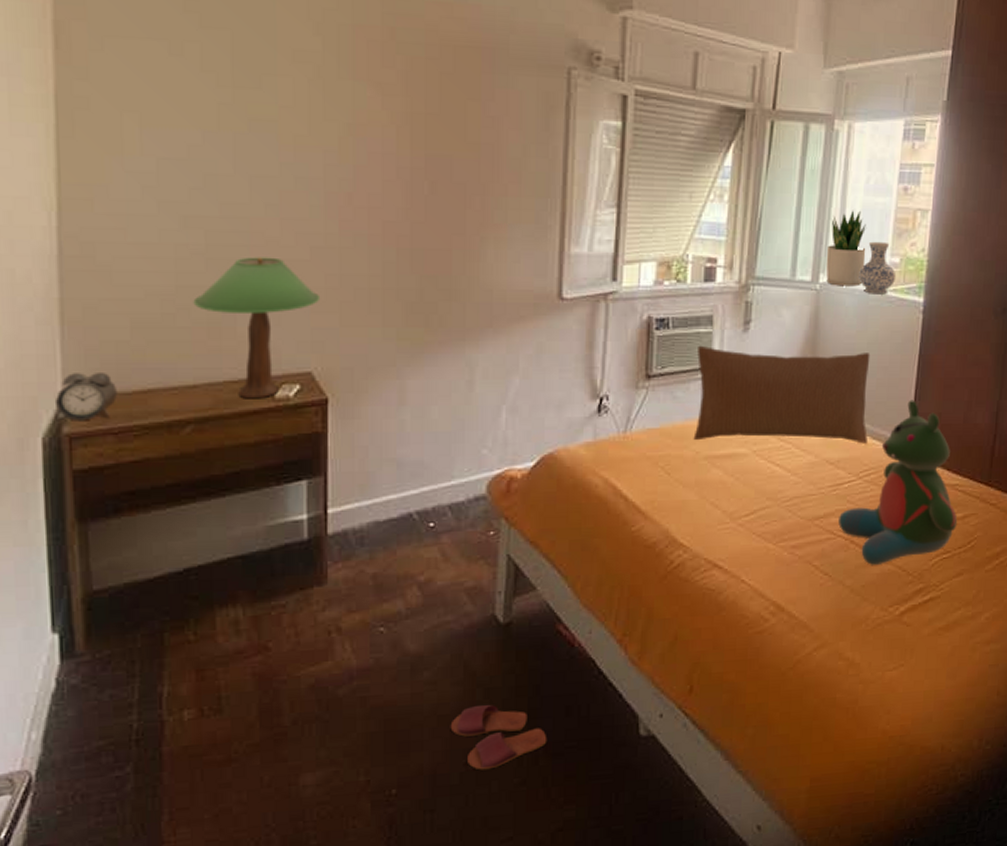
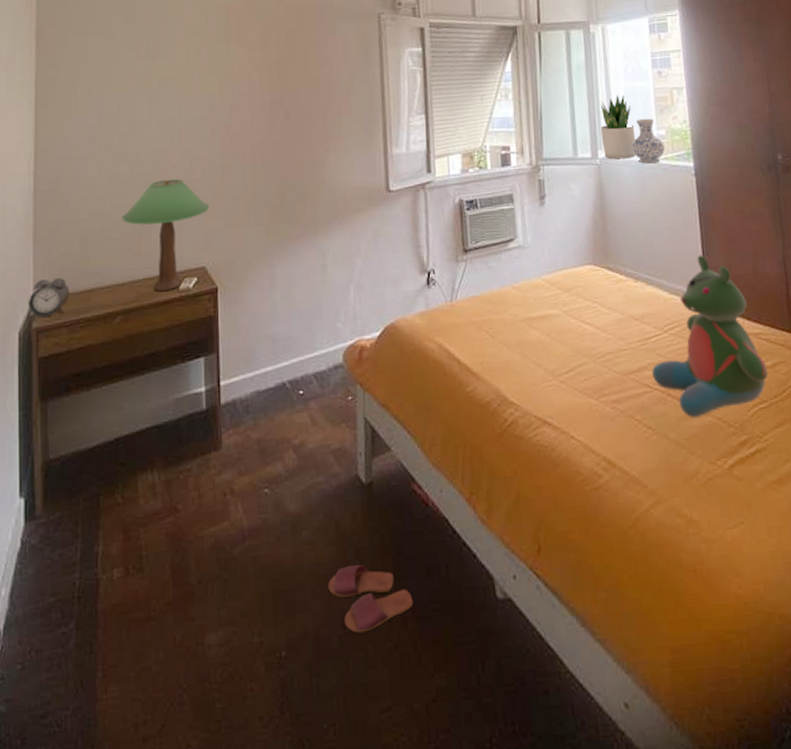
pillow: present [693,345,871,444] -> none [504,215,666,305]

